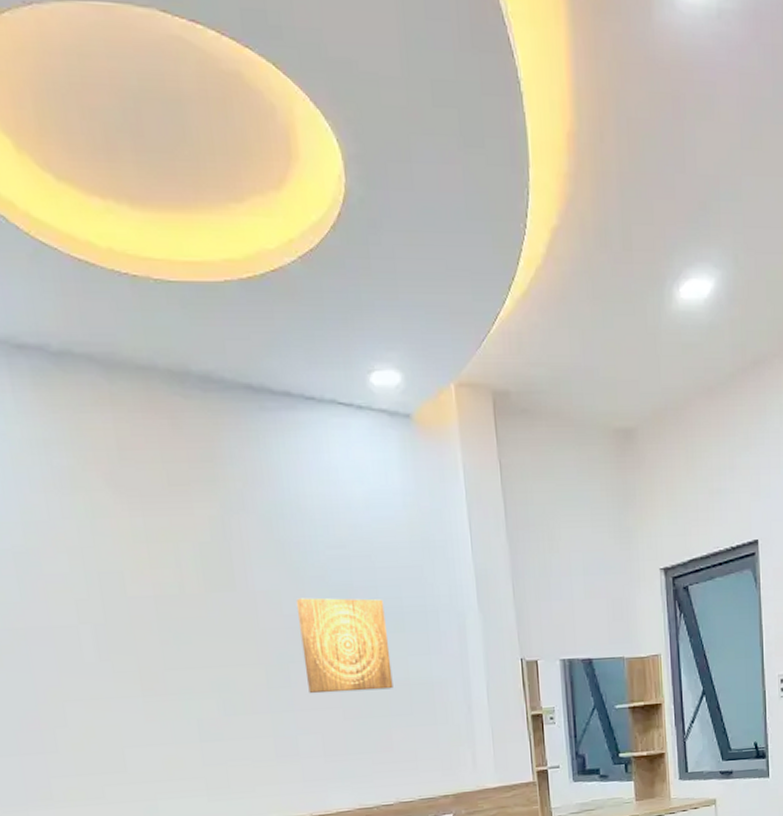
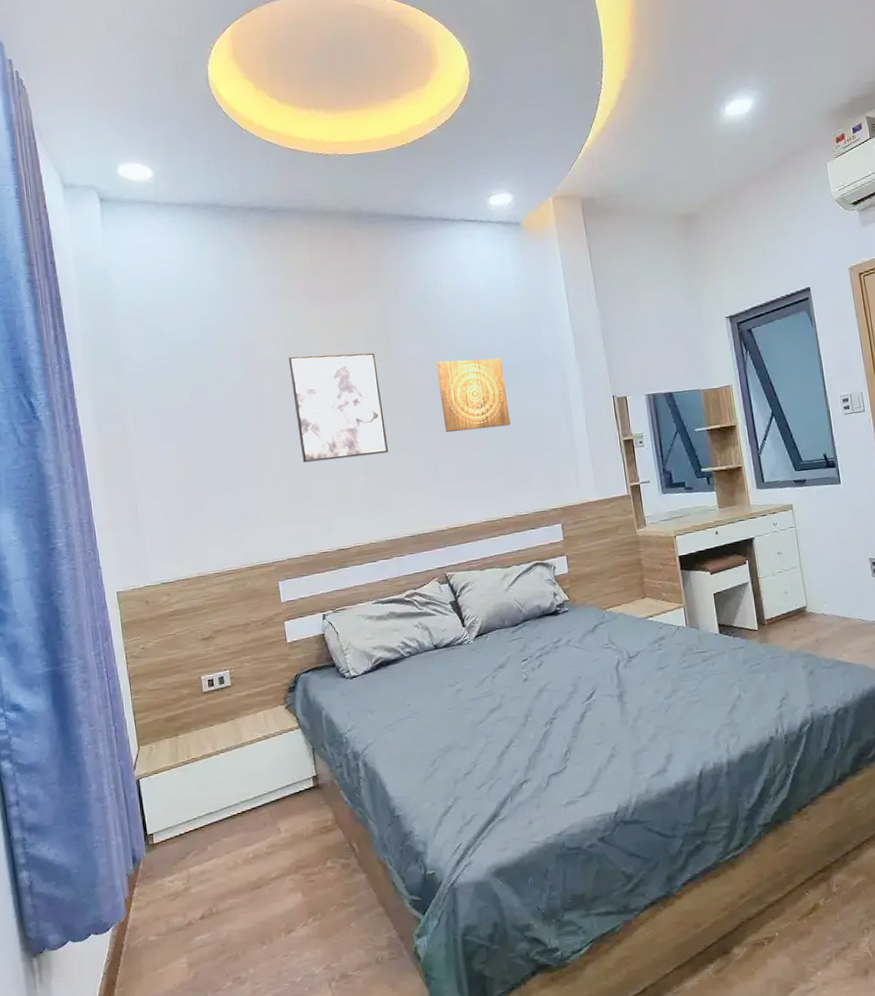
wall art: none [86,575,233,724] -> present [288,352,389,463]

